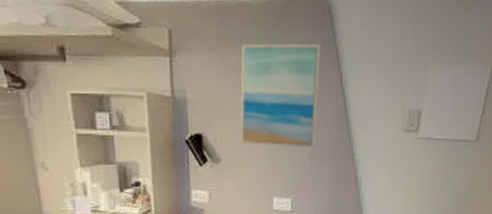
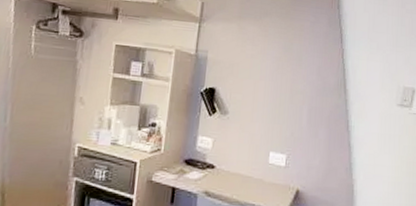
wall art: present [240,44,321,147] -> none [247,18,327,110]

